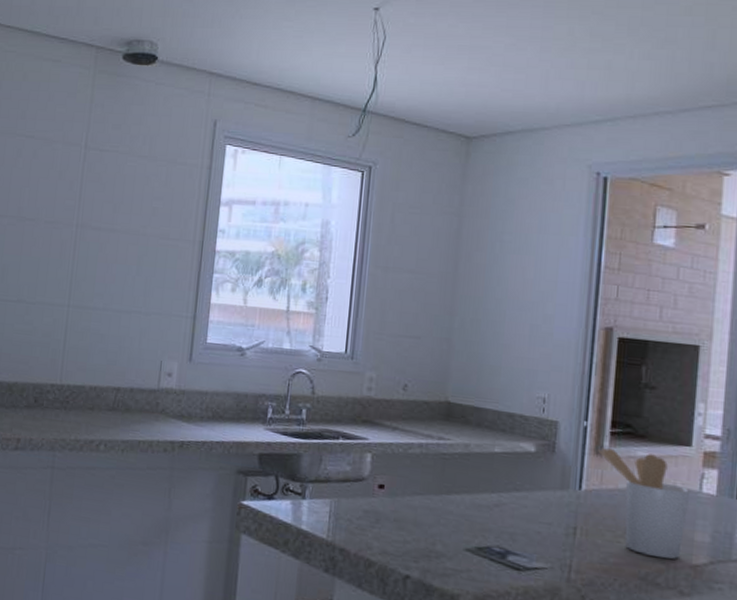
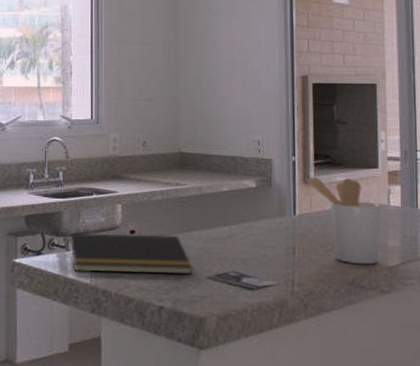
notepad: none [303,480,450,544] -> present [68,233,193,275]

